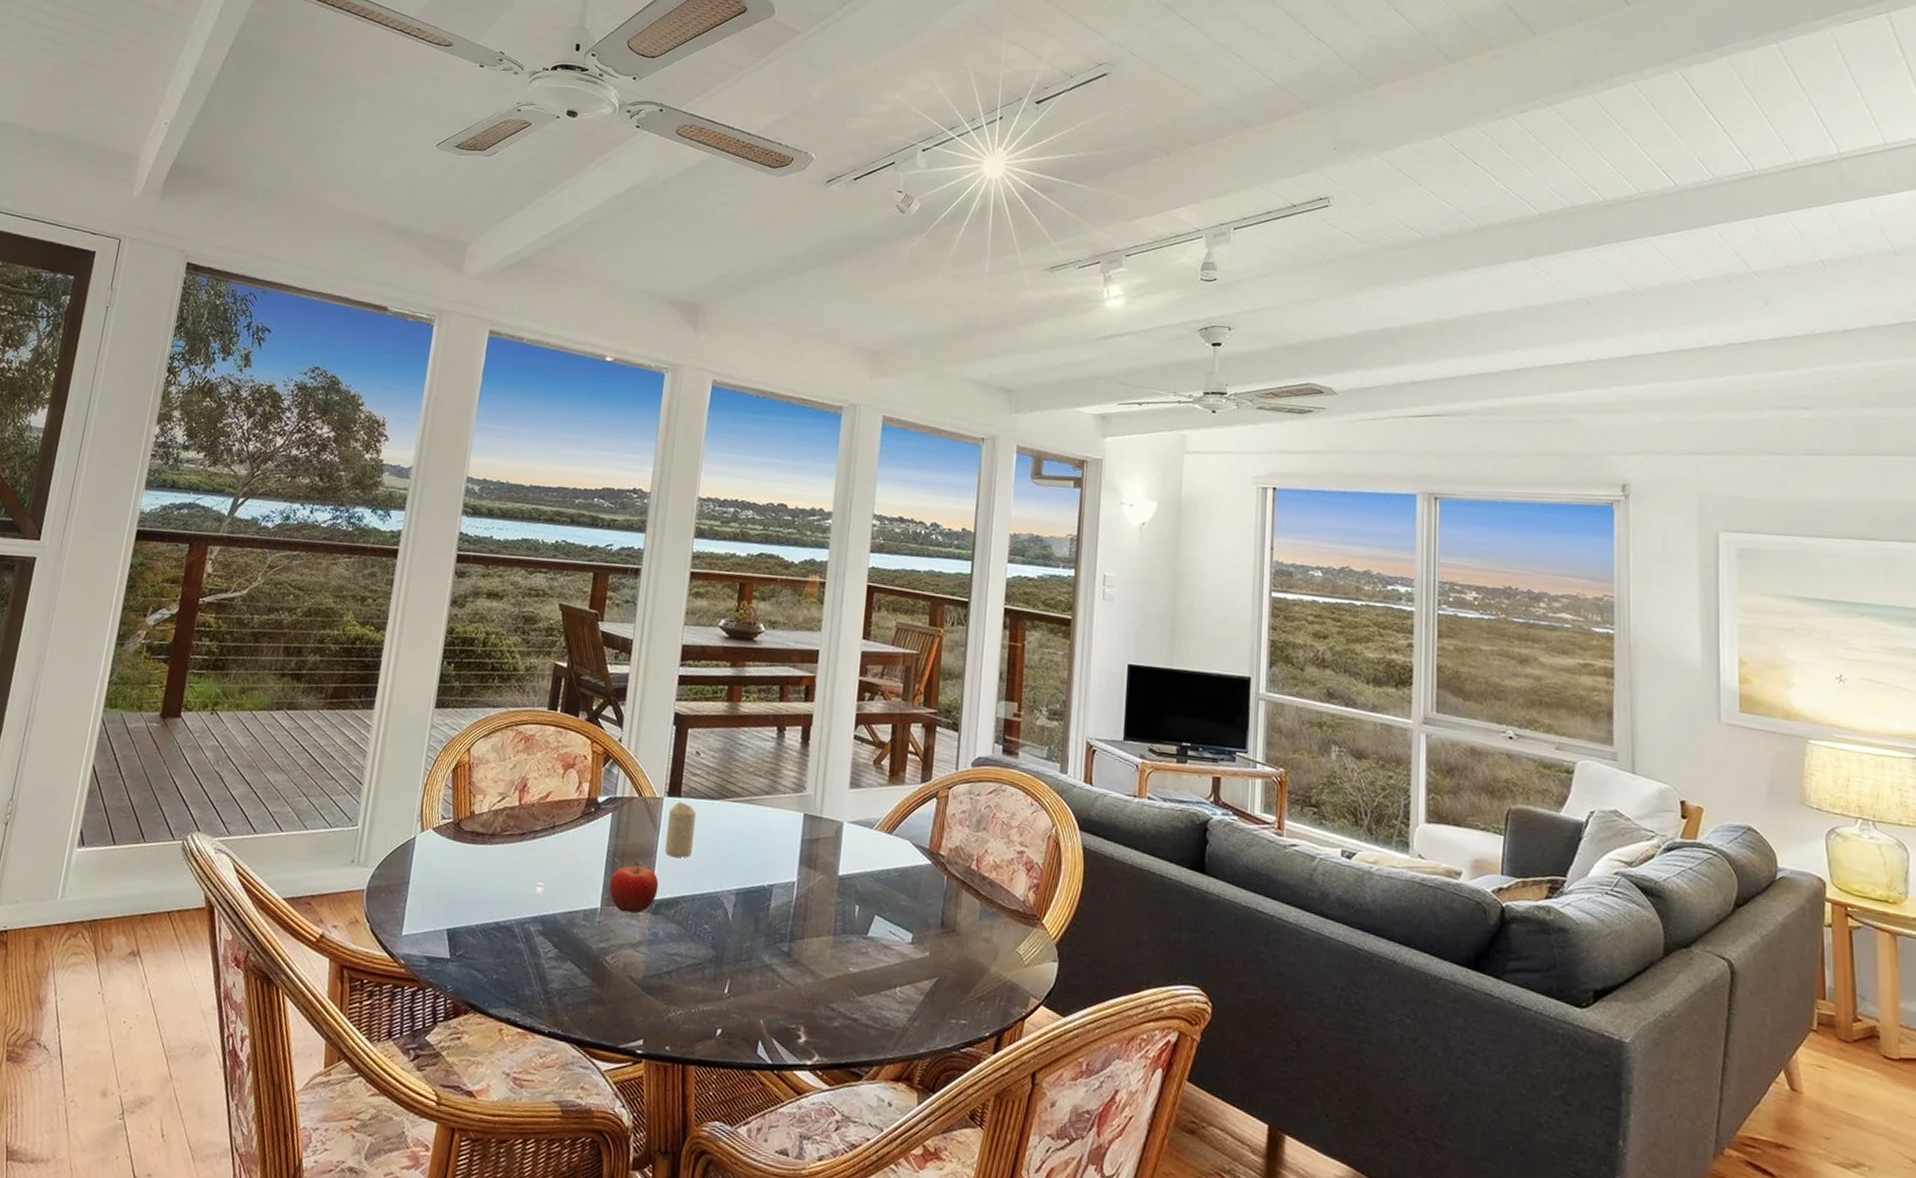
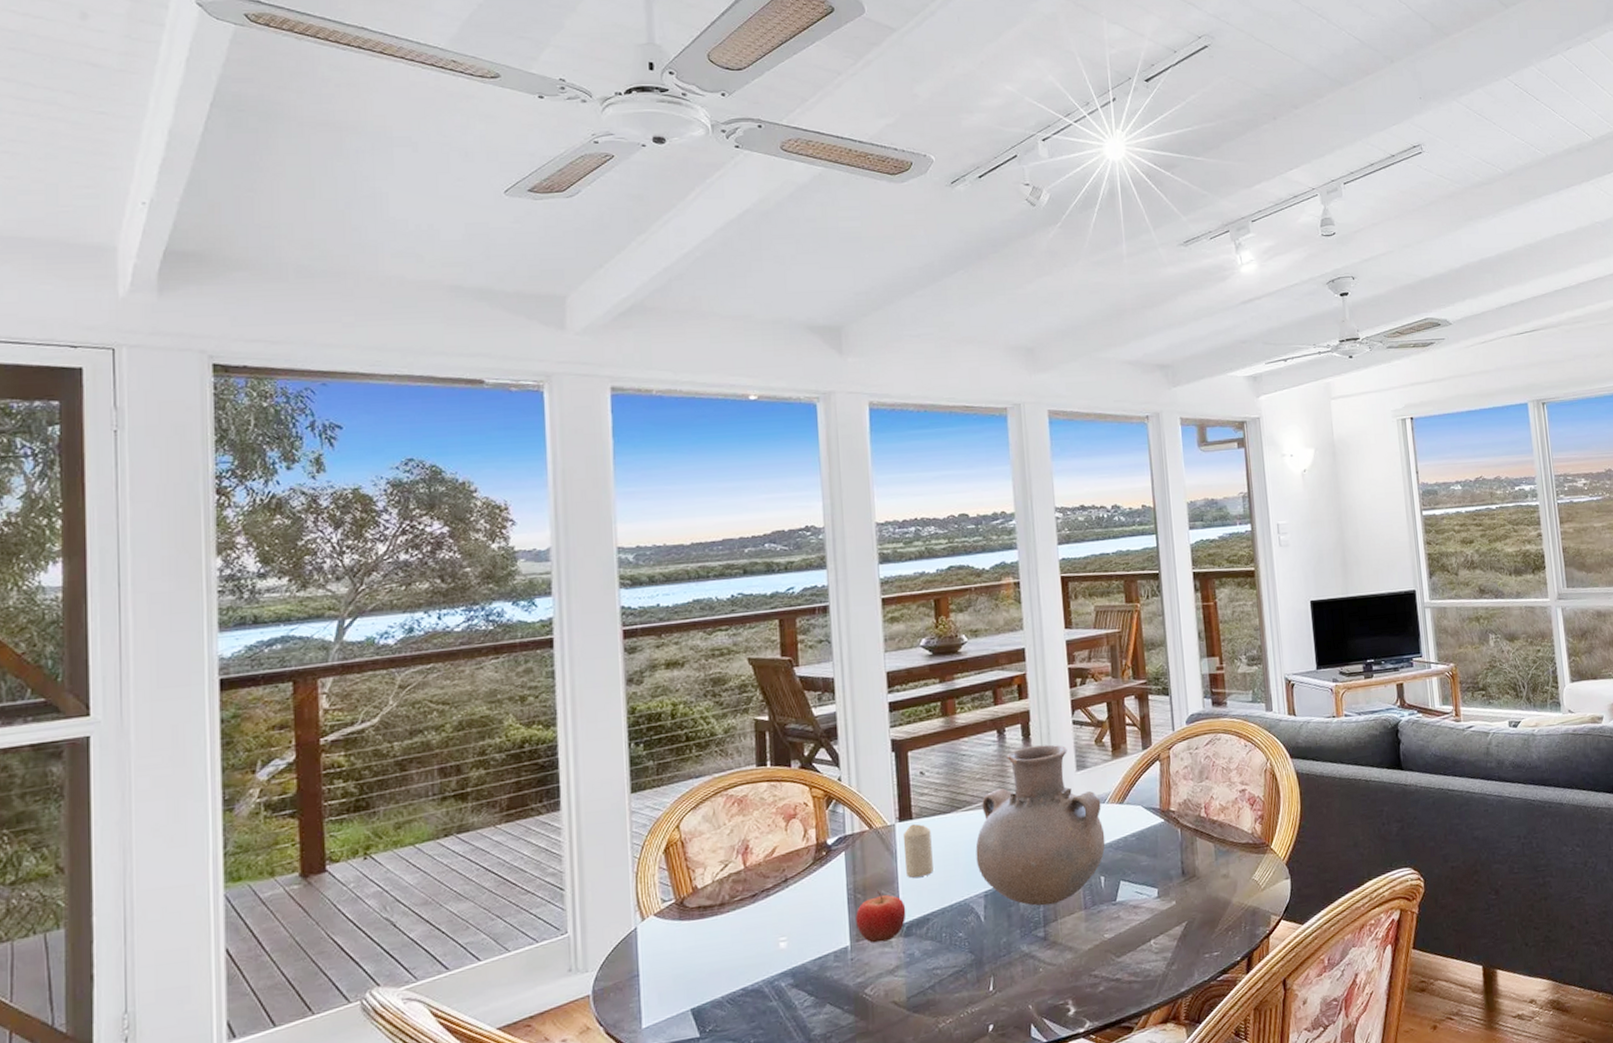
vase: none [734,751,869,921] -> present [975,744,1106,906]

